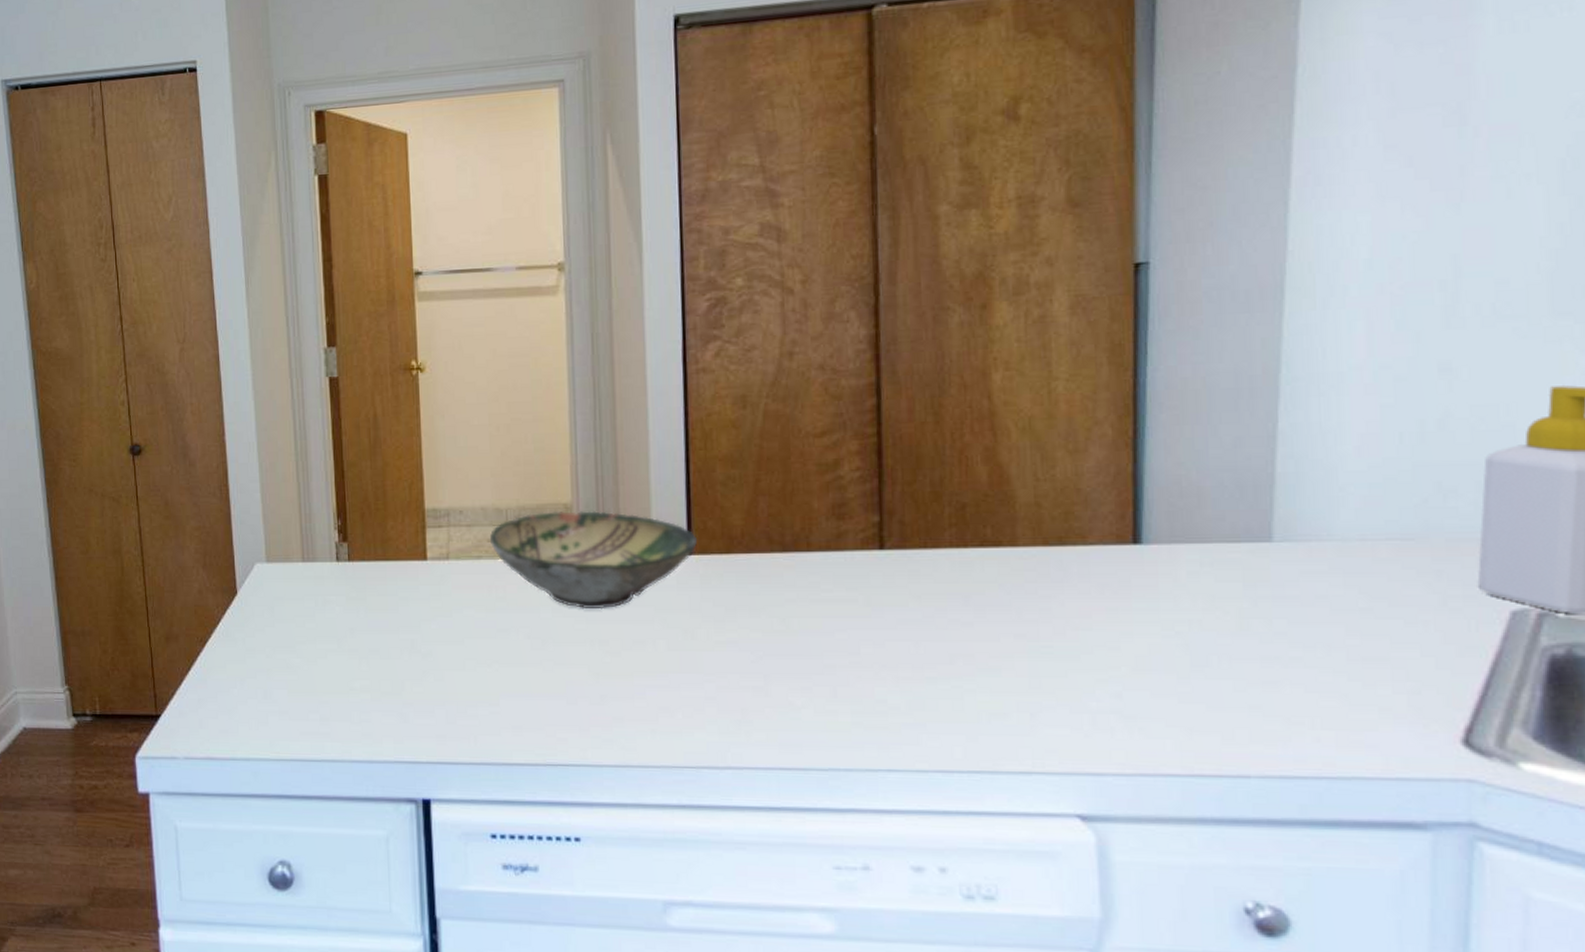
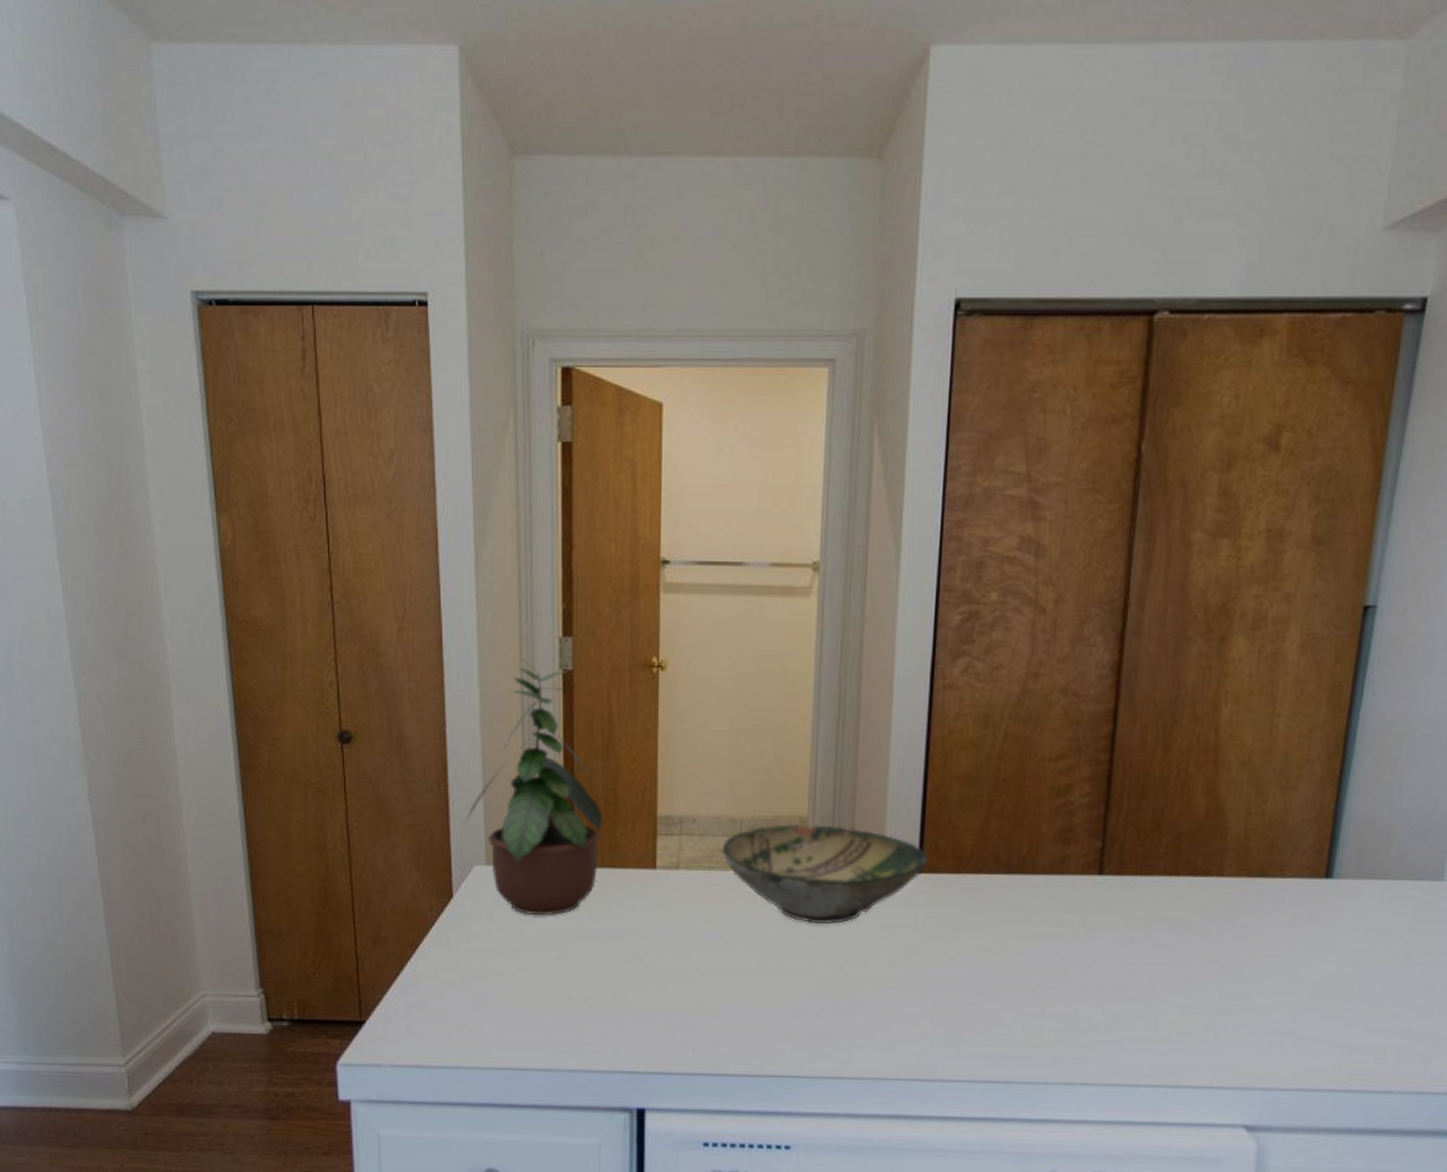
potted plant: none [246,369,374,608] -> present [465,658,603,915]

